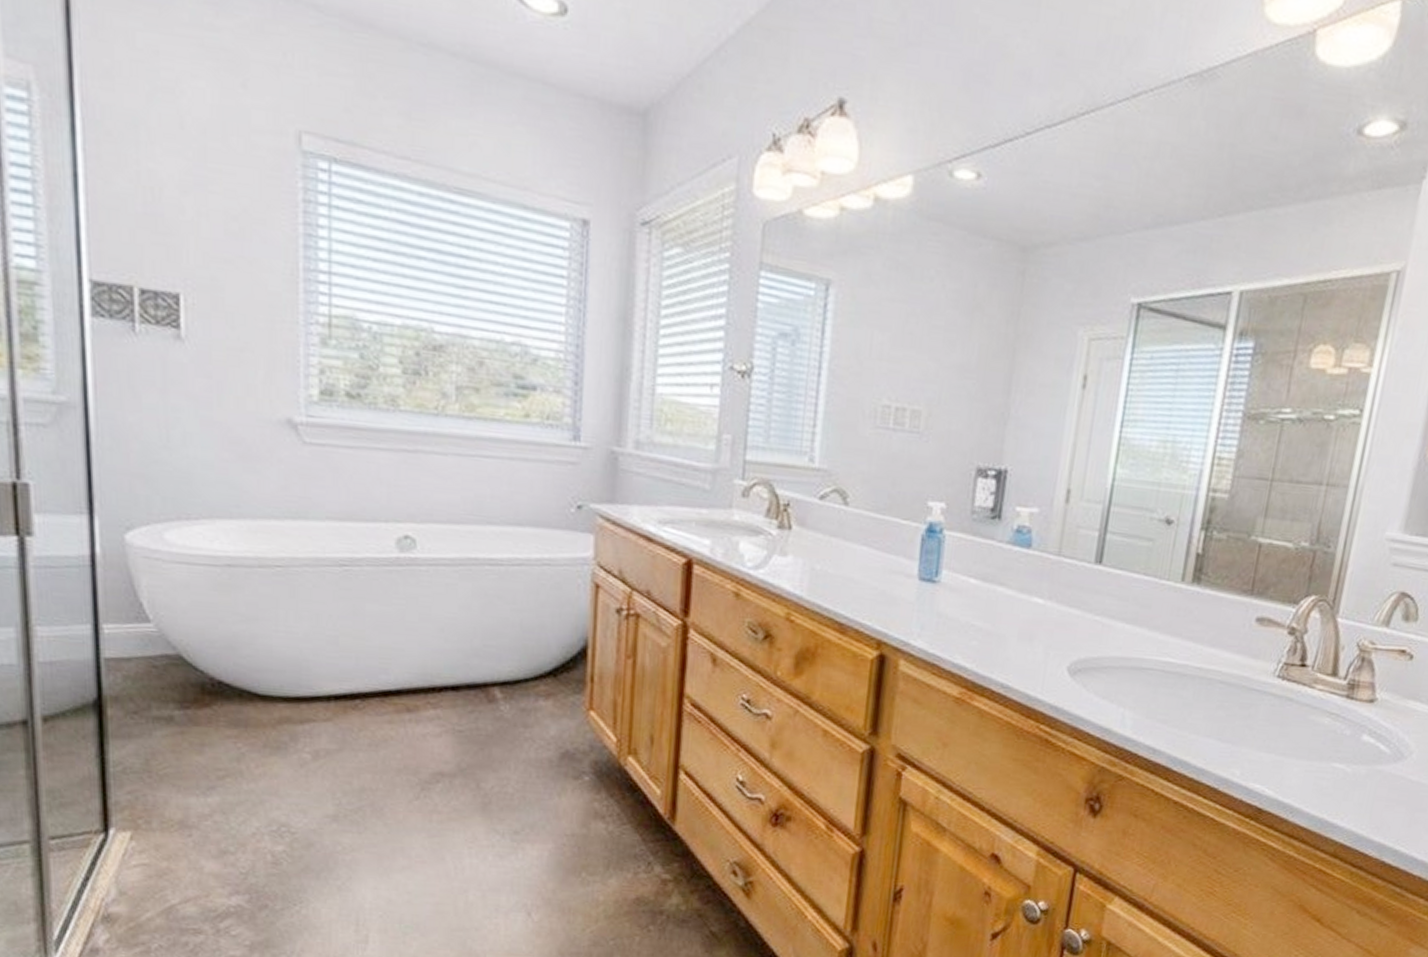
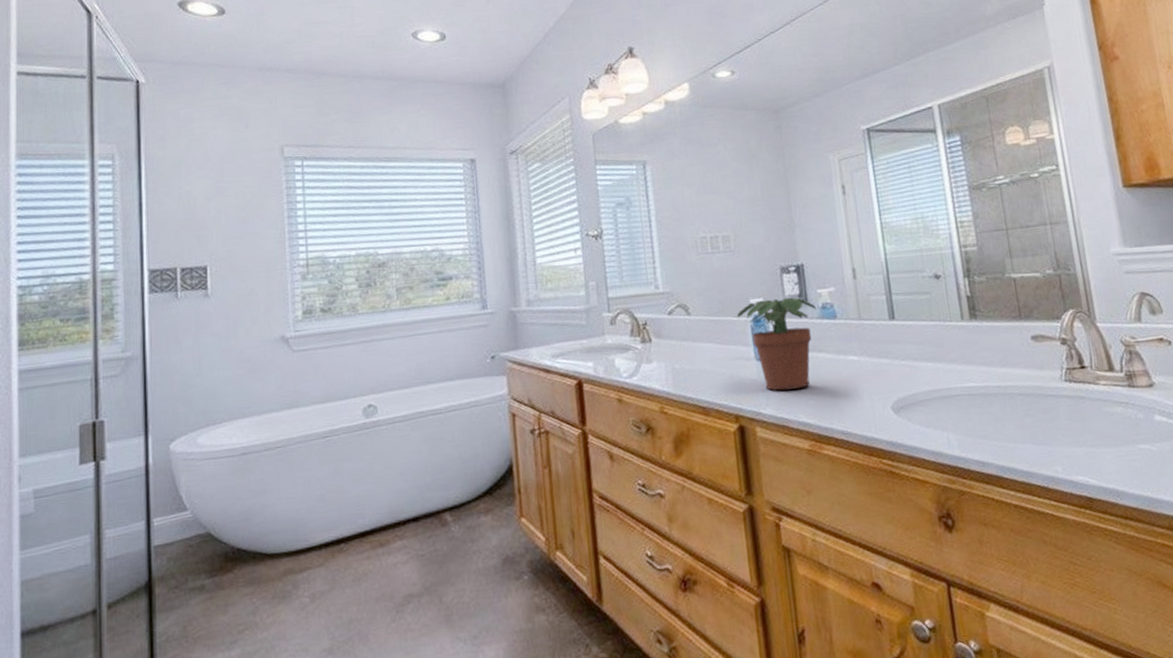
potted plant: none [907,505,1010,625] -> present [737,297,817,391]

